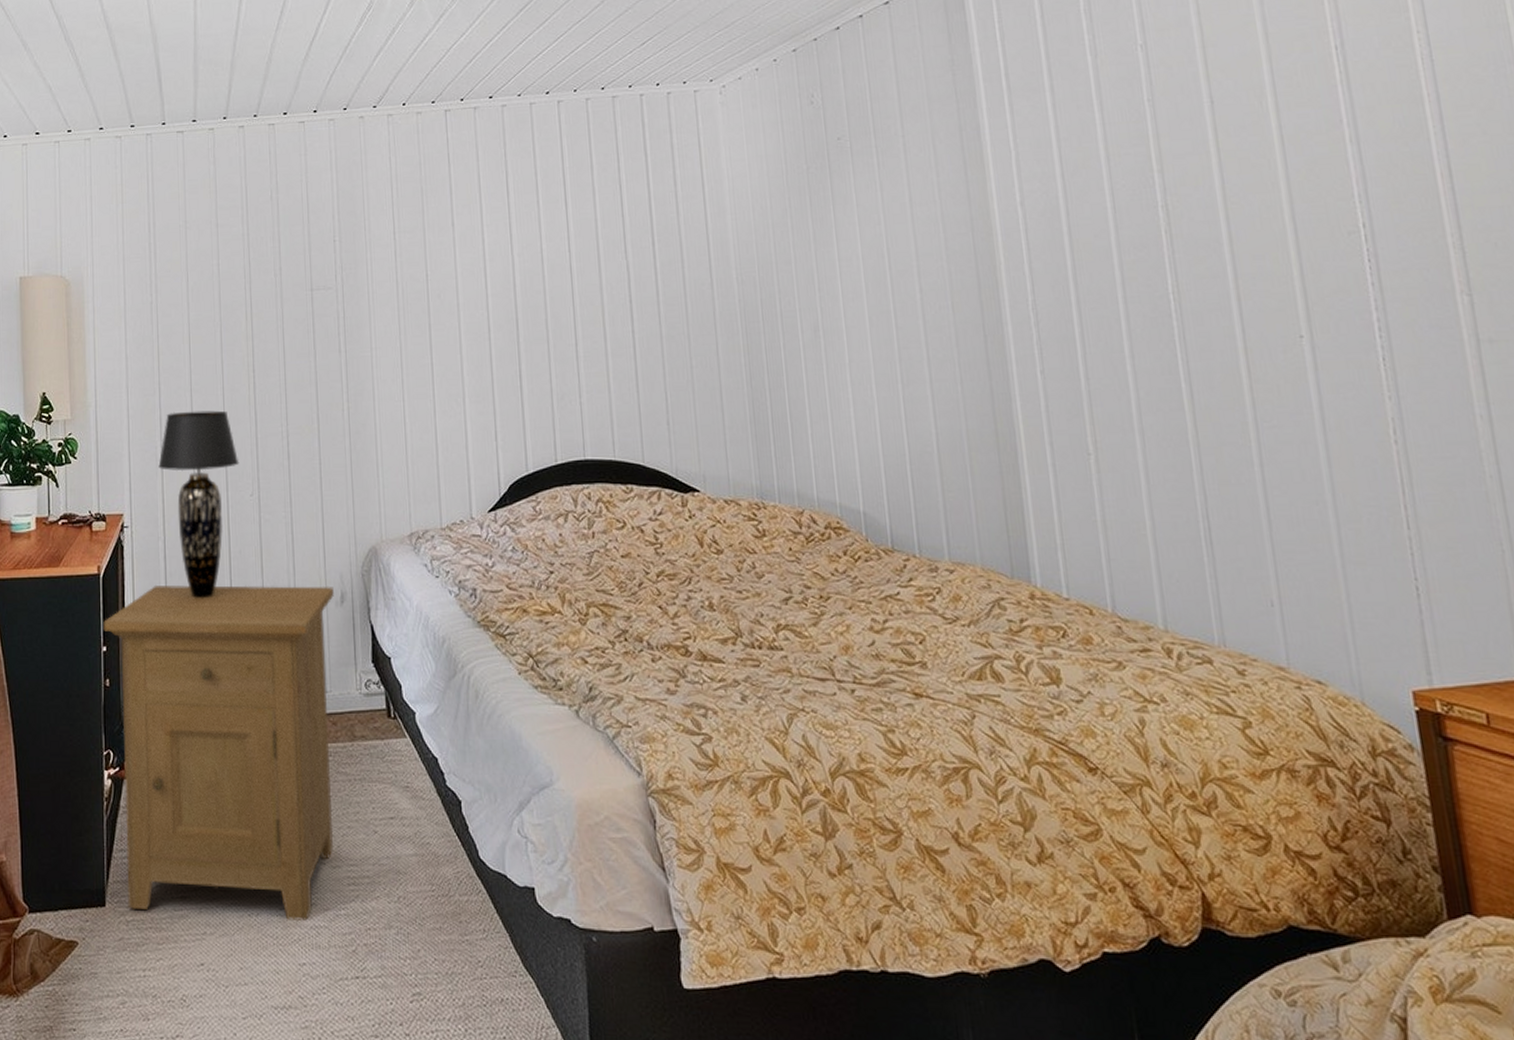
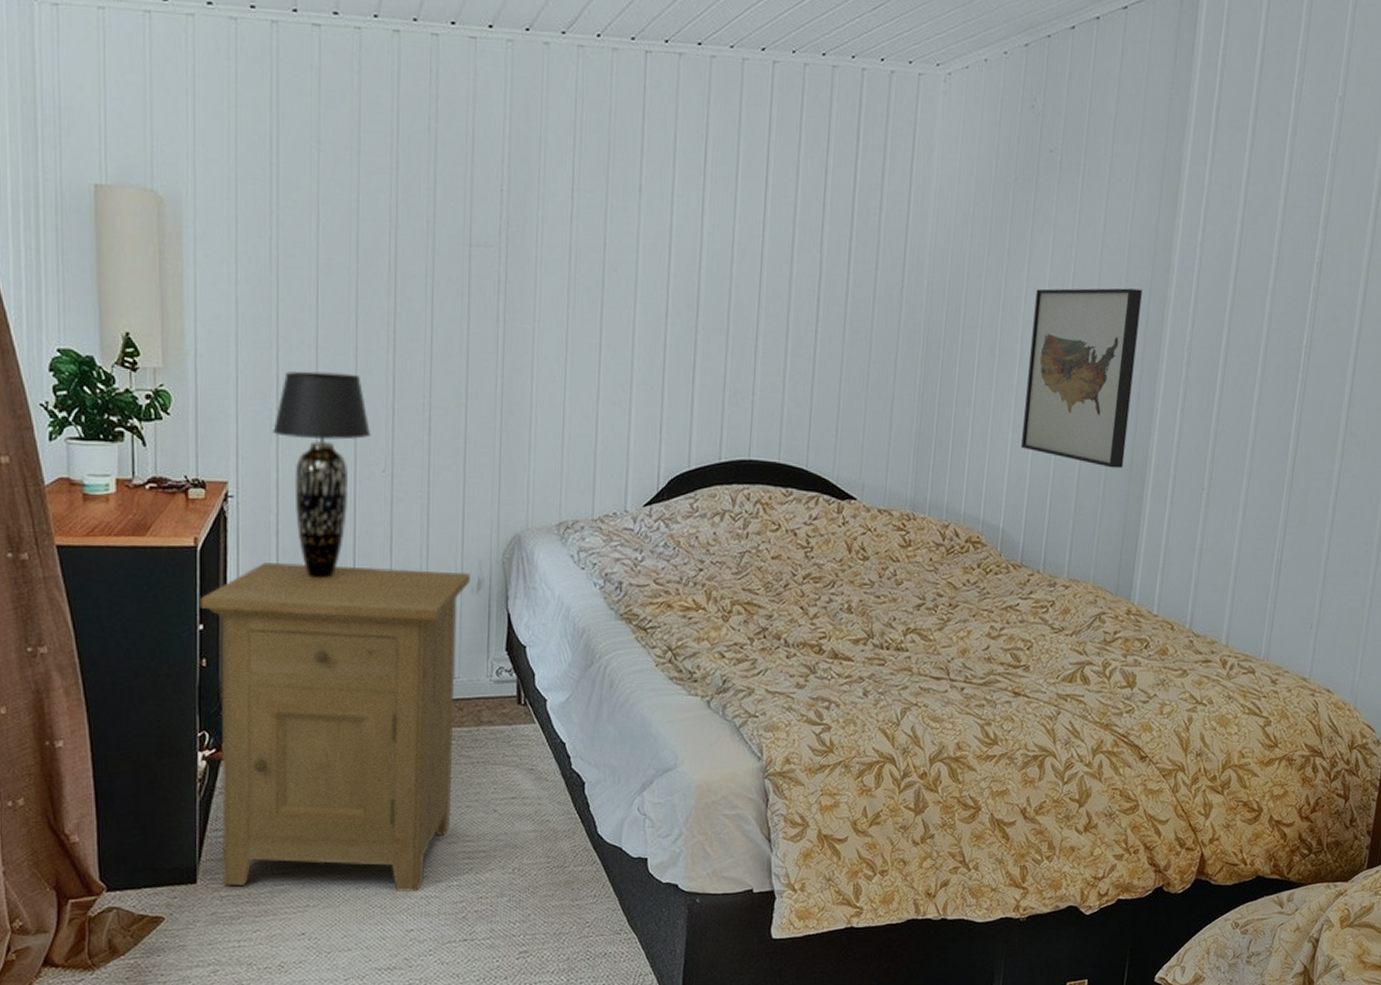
wall art: none [851,255,988,439] -> present [1021,288,1142,469]

